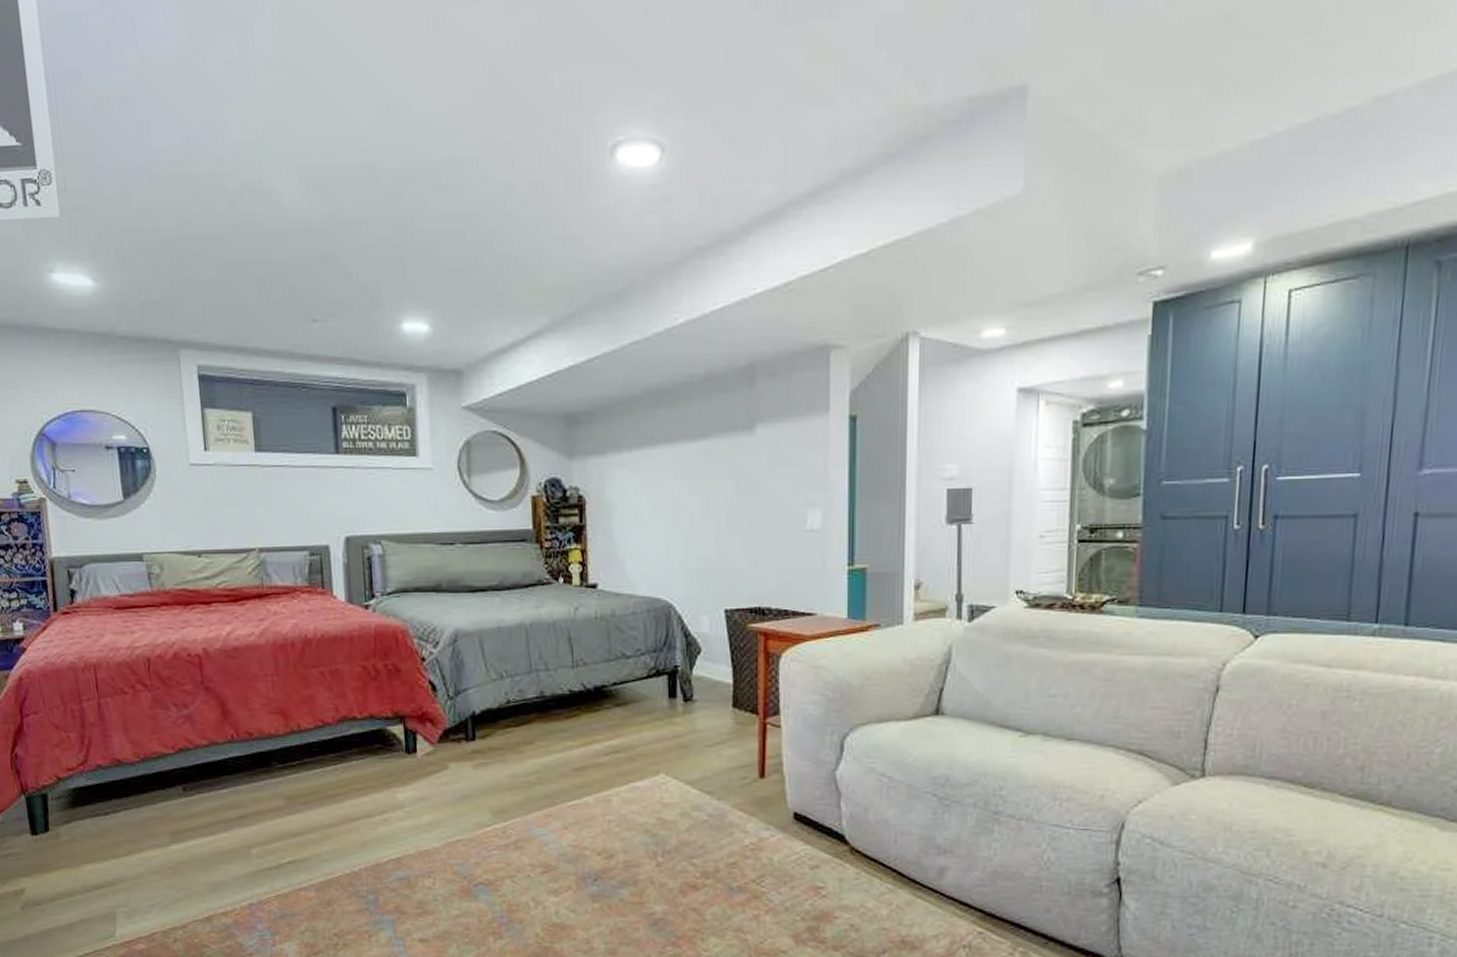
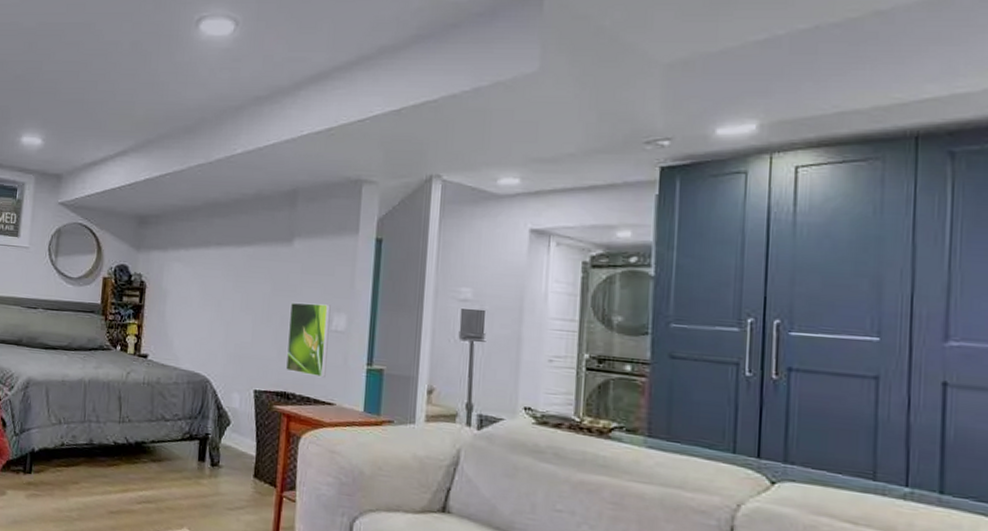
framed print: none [757,500,804,586] -> present [285,302,331,378]

